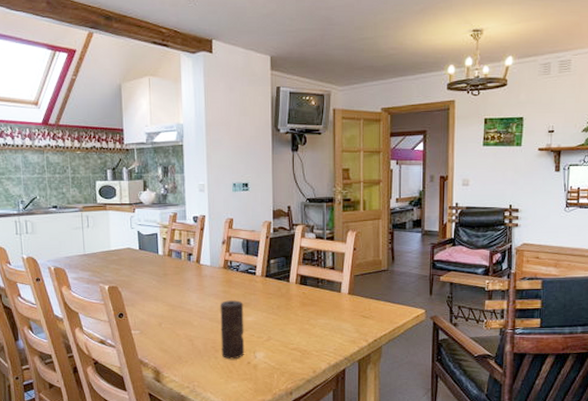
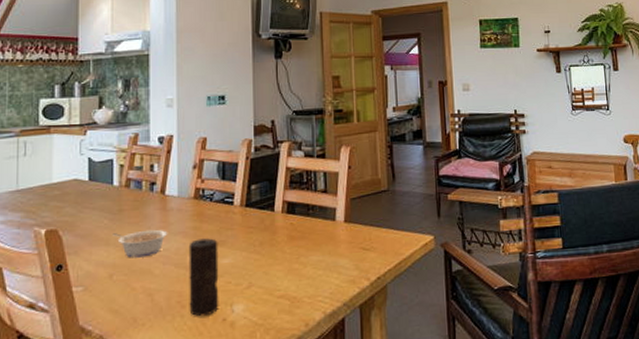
legume: none [159,291,203,312] -> present [111,229,168,258]

